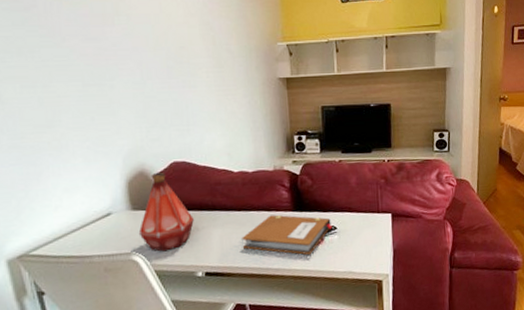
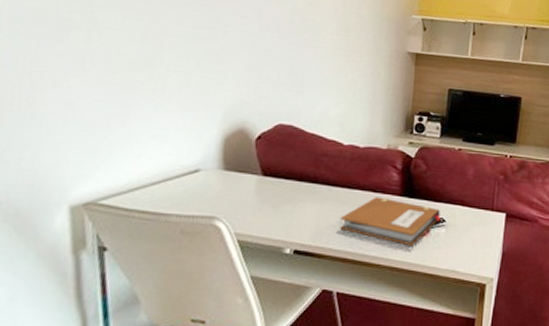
bottle: present [138,171,195,252] -> none [226,132,293,221]

